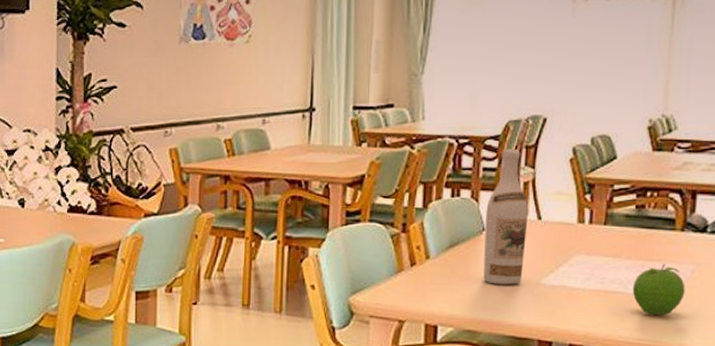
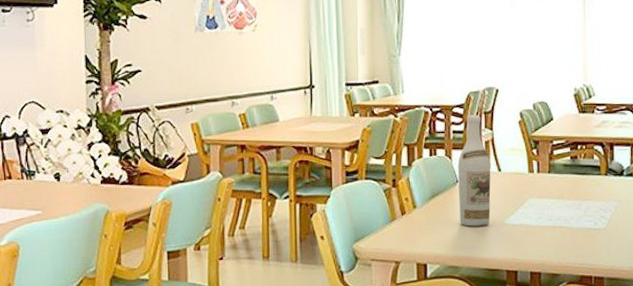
fruit: present [632,263,685,316] -> none [573,202,612,244]

